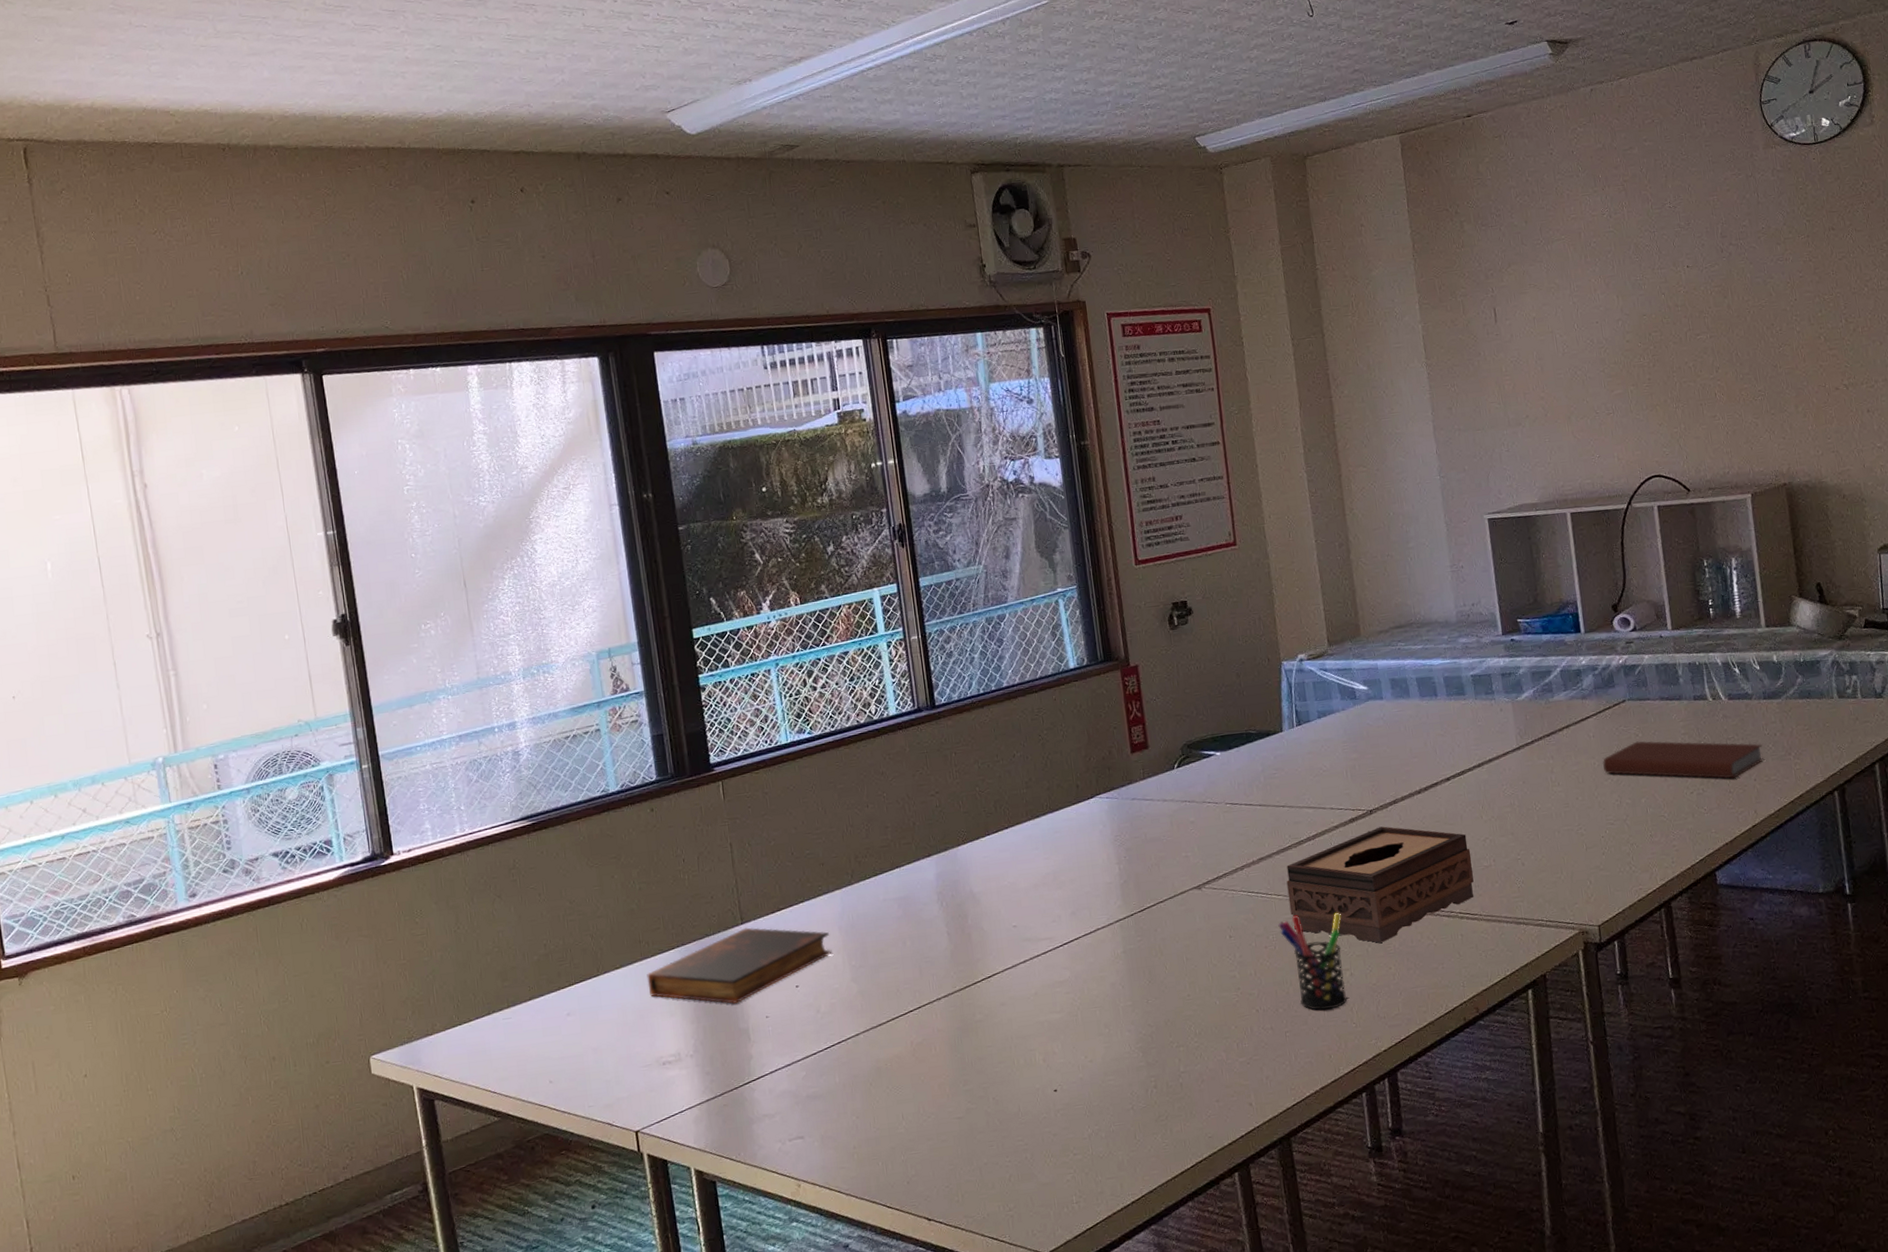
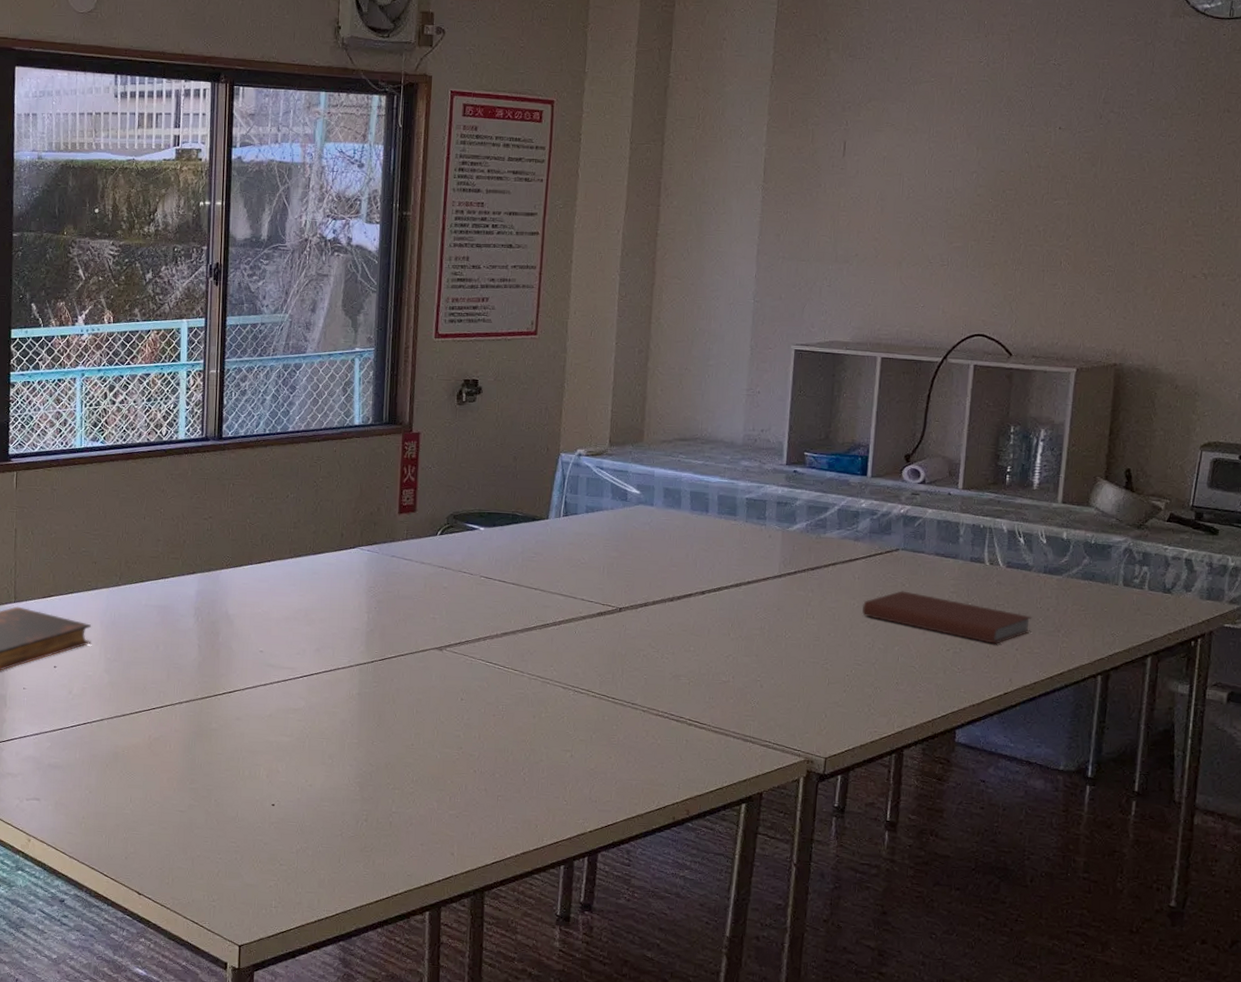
pen holder: present [1278,912,1348,1010] -> none [509,691,572,784]
tissue box: present [1286,826,1474,944] -> none [523,625,712,733]

